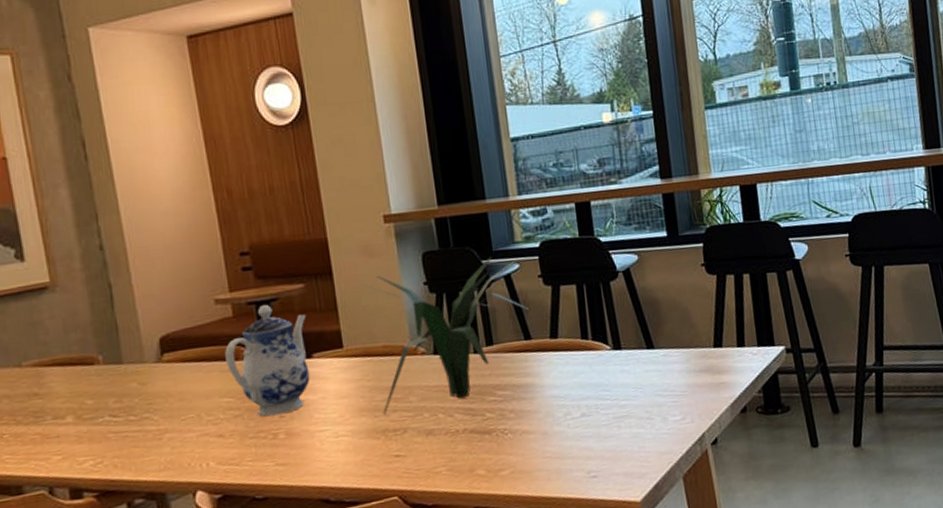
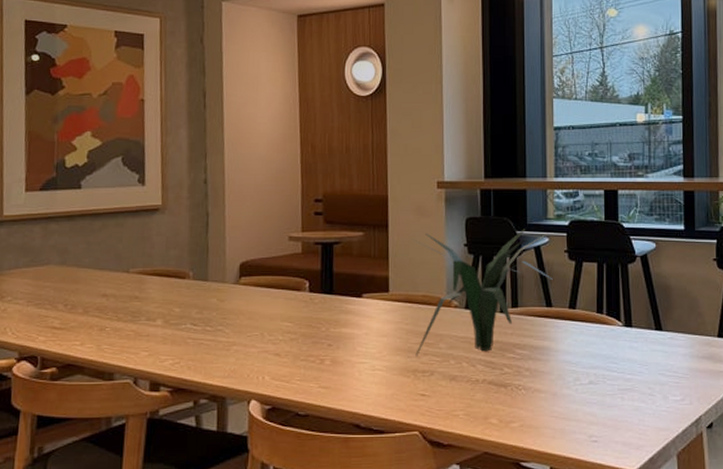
teapot: present [225,304,310,417] -> none [291,246,362,343]

